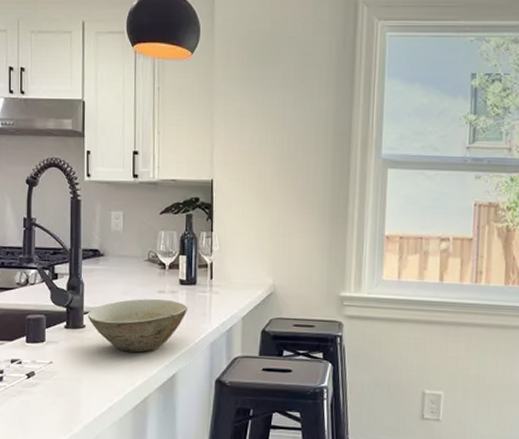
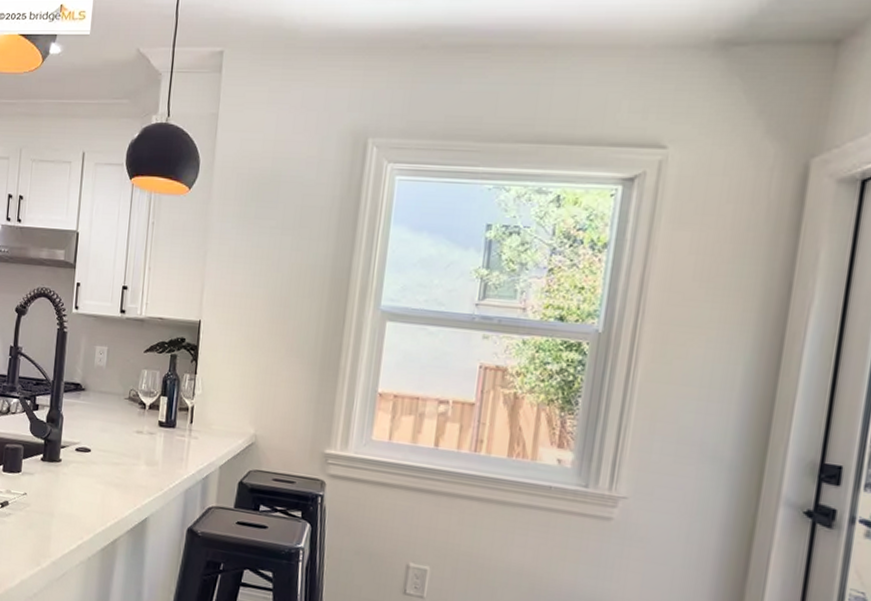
bowl: present [87,298,187,353] -> none [64,437,165,492]

